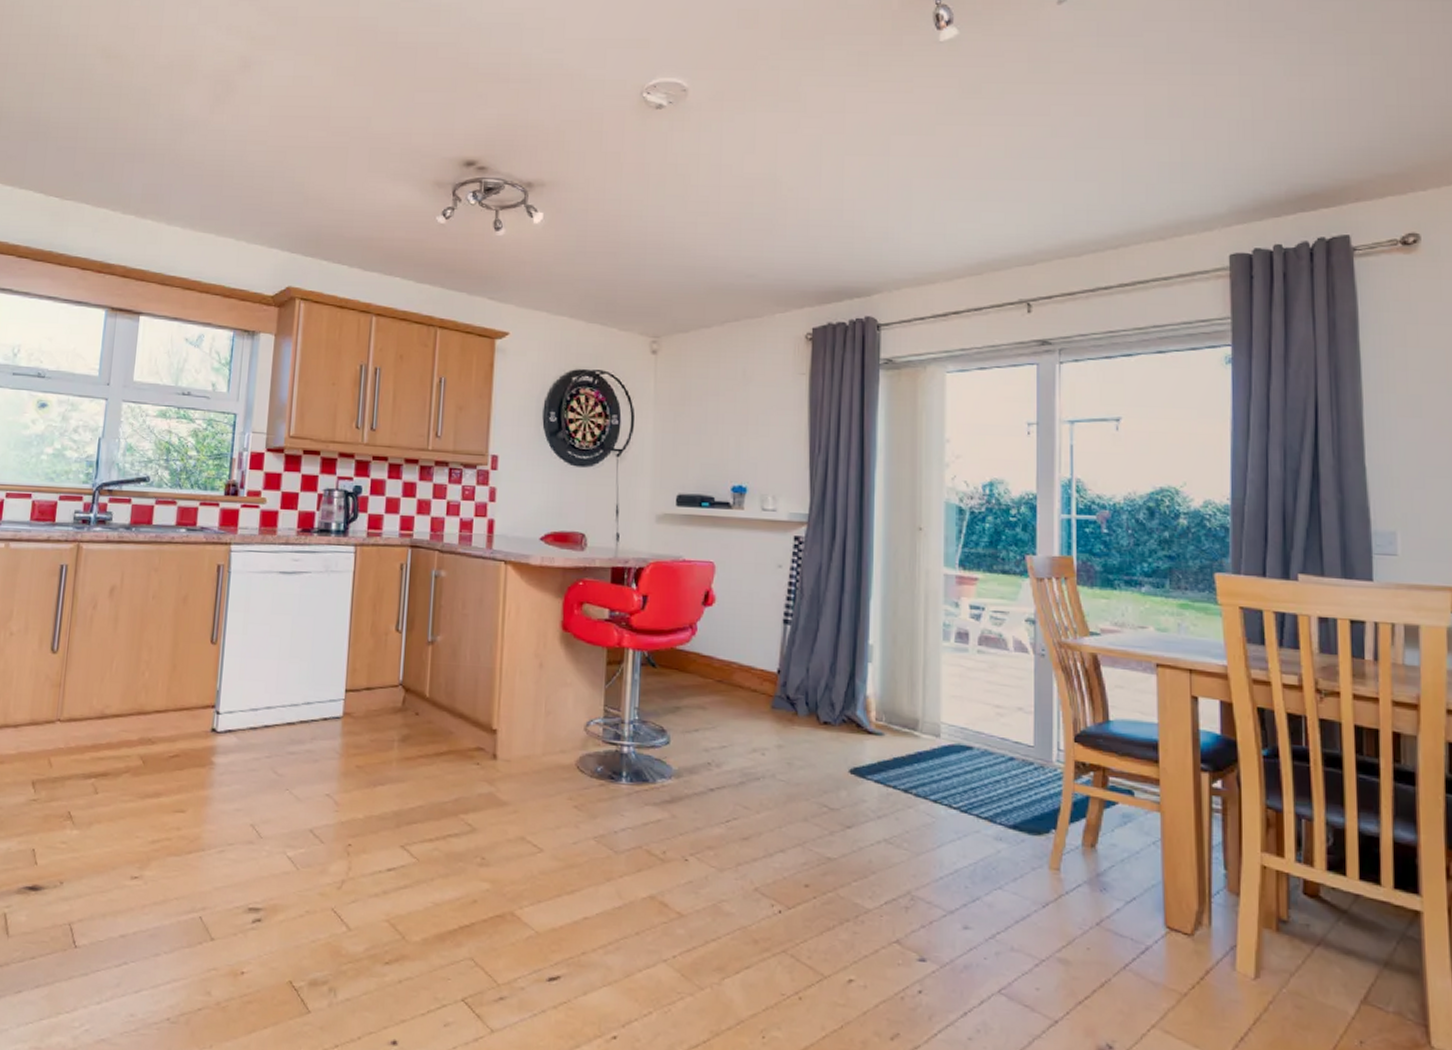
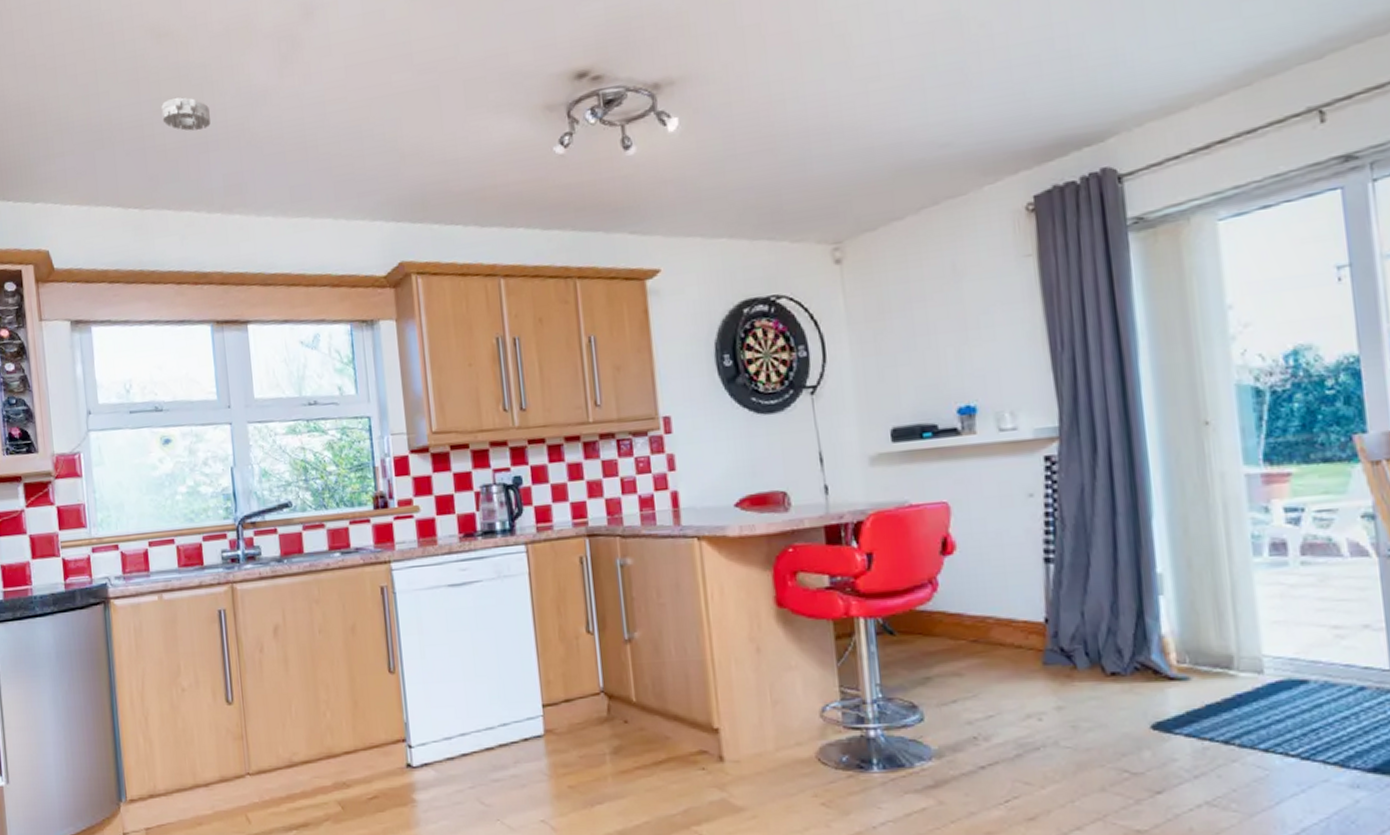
smoke detector: none [97,110,142,143] -> present [161,97,211,131]

